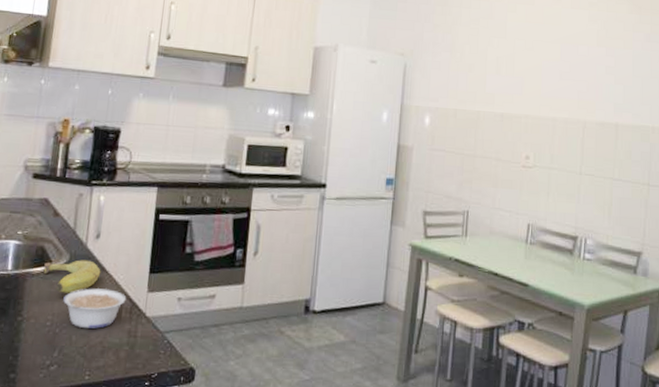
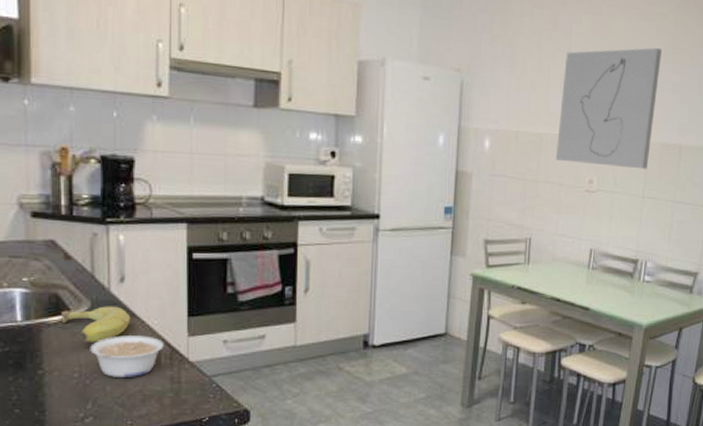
wall art: none [492,33,595,147] -> present [555,48,662,170]

